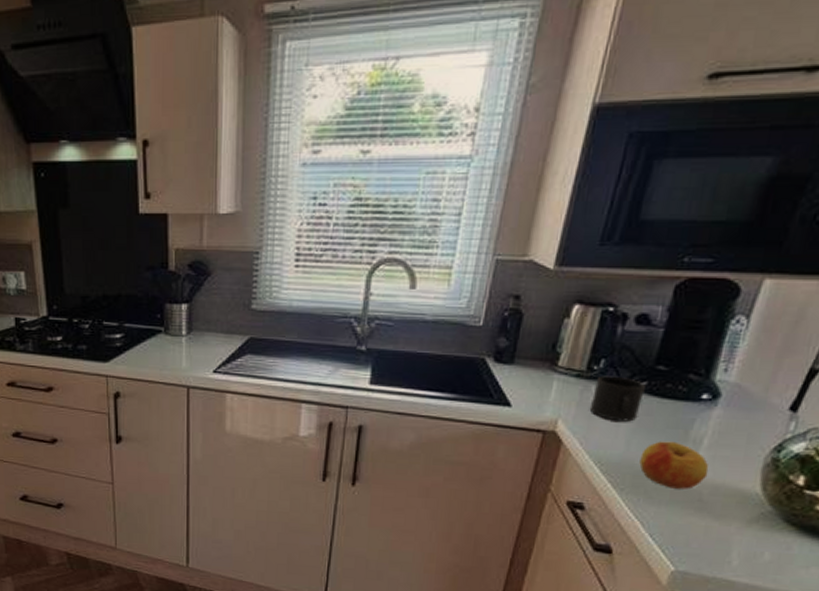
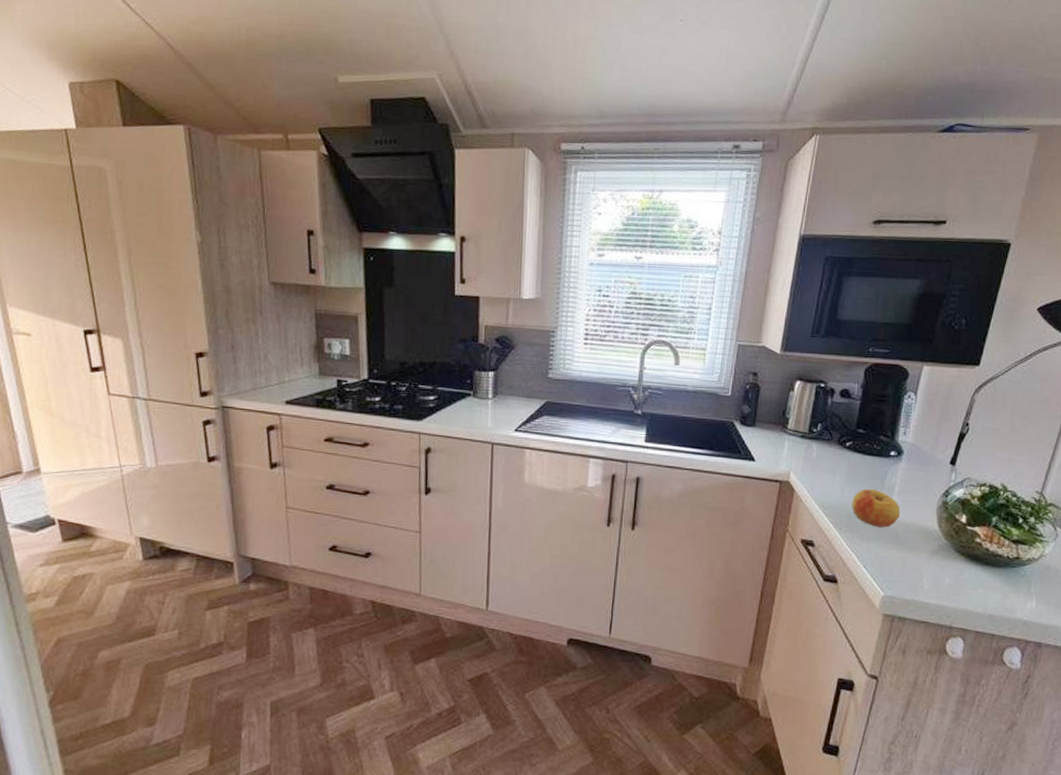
mug: present [589,375,646,422] -> none [812,437,851,473]

